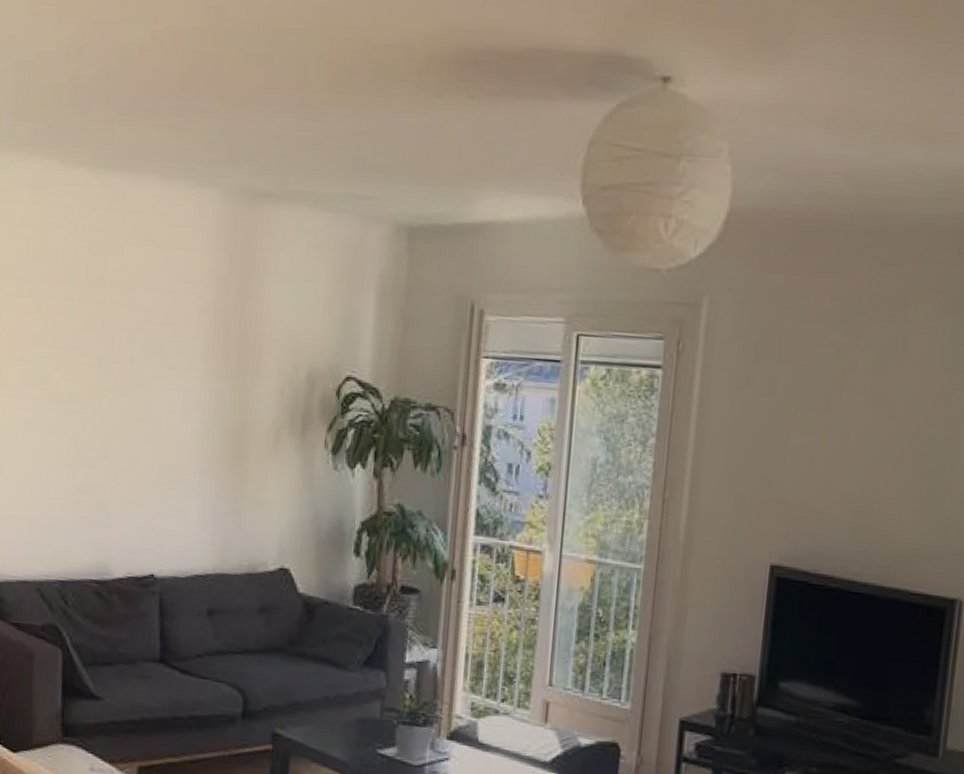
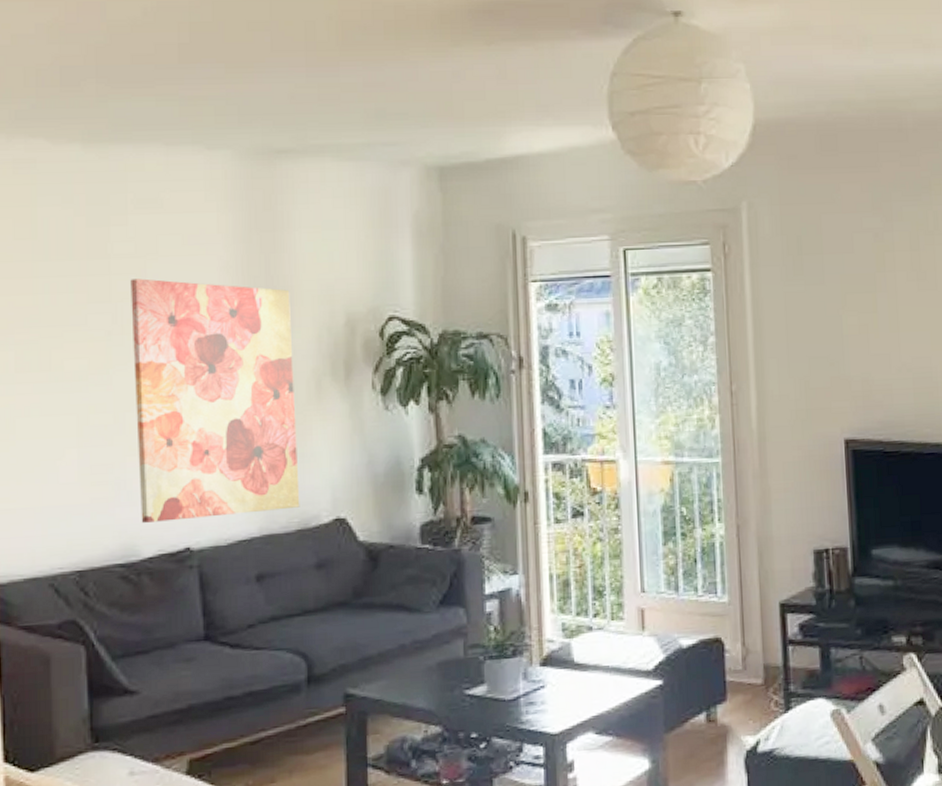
wall art: none [115,309,260,552] -> present [130,278,300,523]

